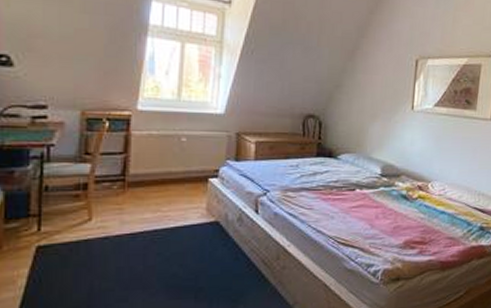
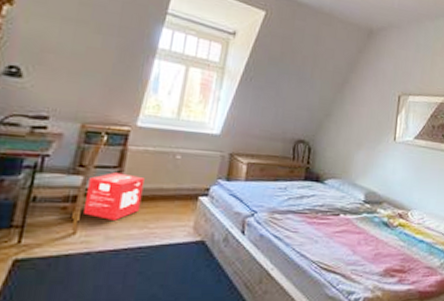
product box: none [97,159,152,205] -> present [84,172,145,220]

